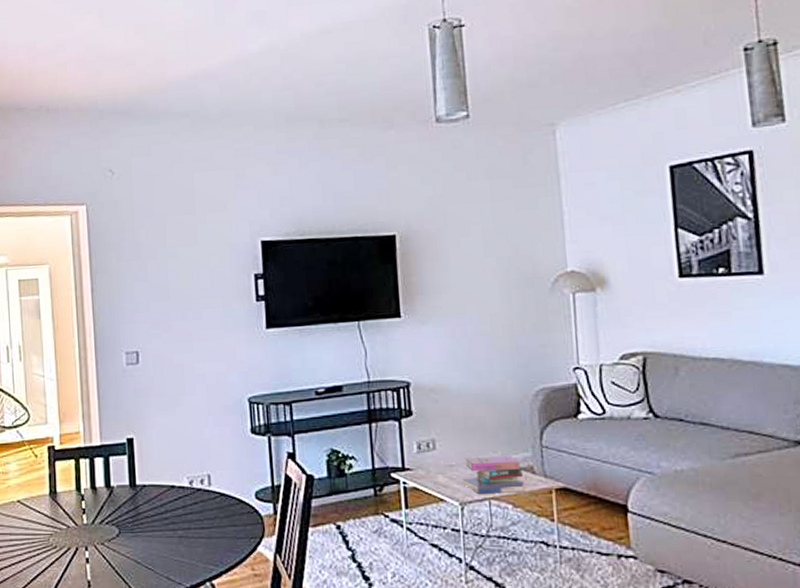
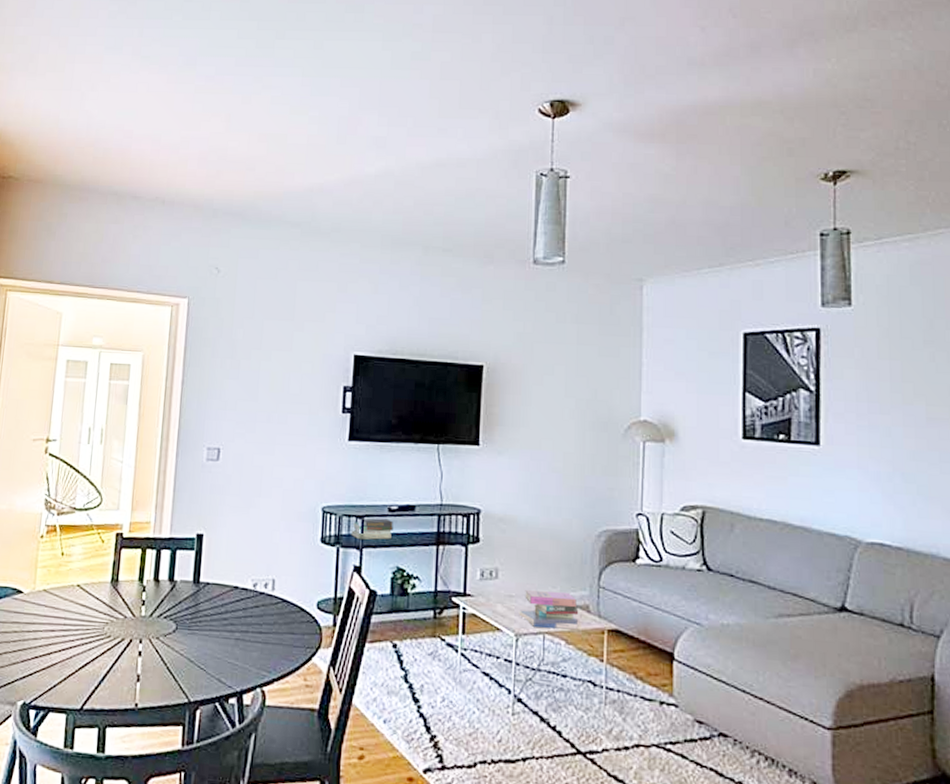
books: none [280,402,323,427] -> present [351,518,393,540]

